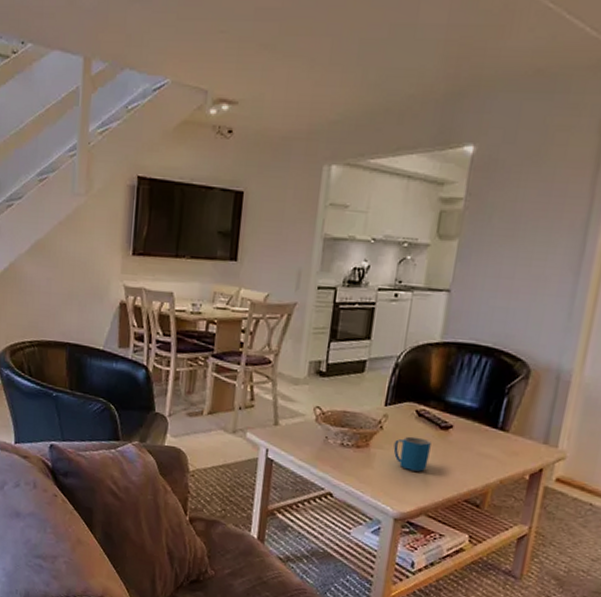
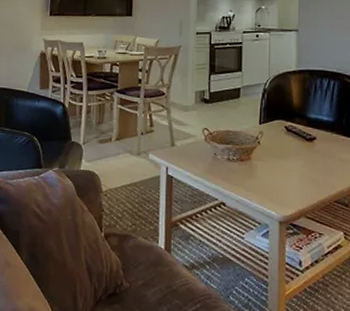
mug: present [393,436,431,472] -> none [271,148,301,179]

